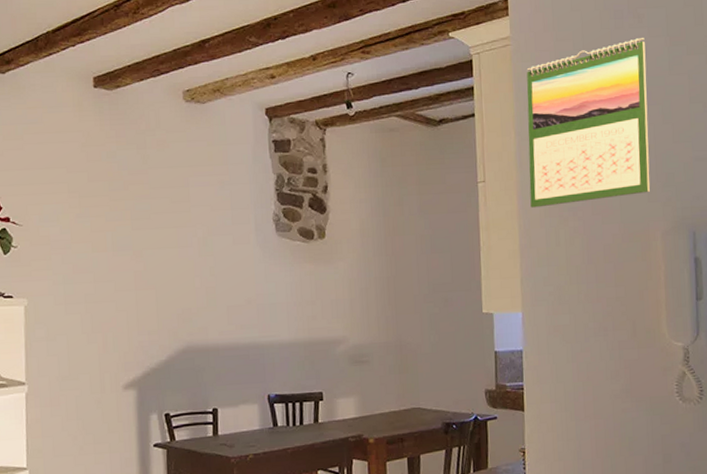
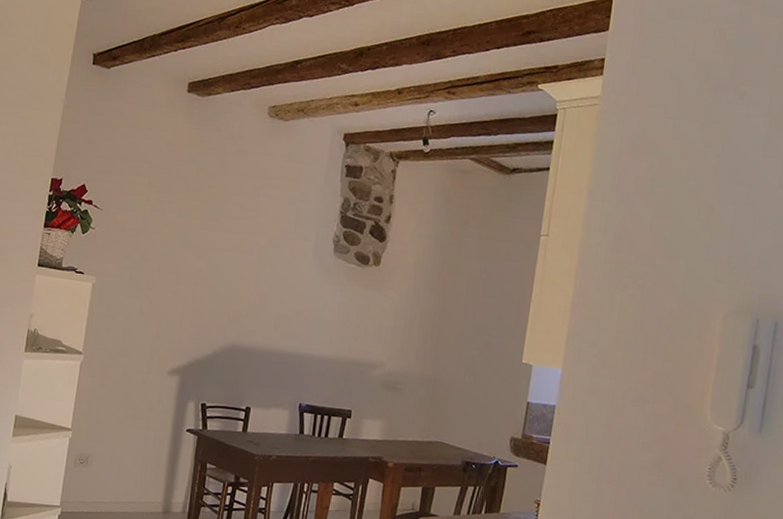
calendar: present [527,38,650,208] -> none [590,115,743,273]

